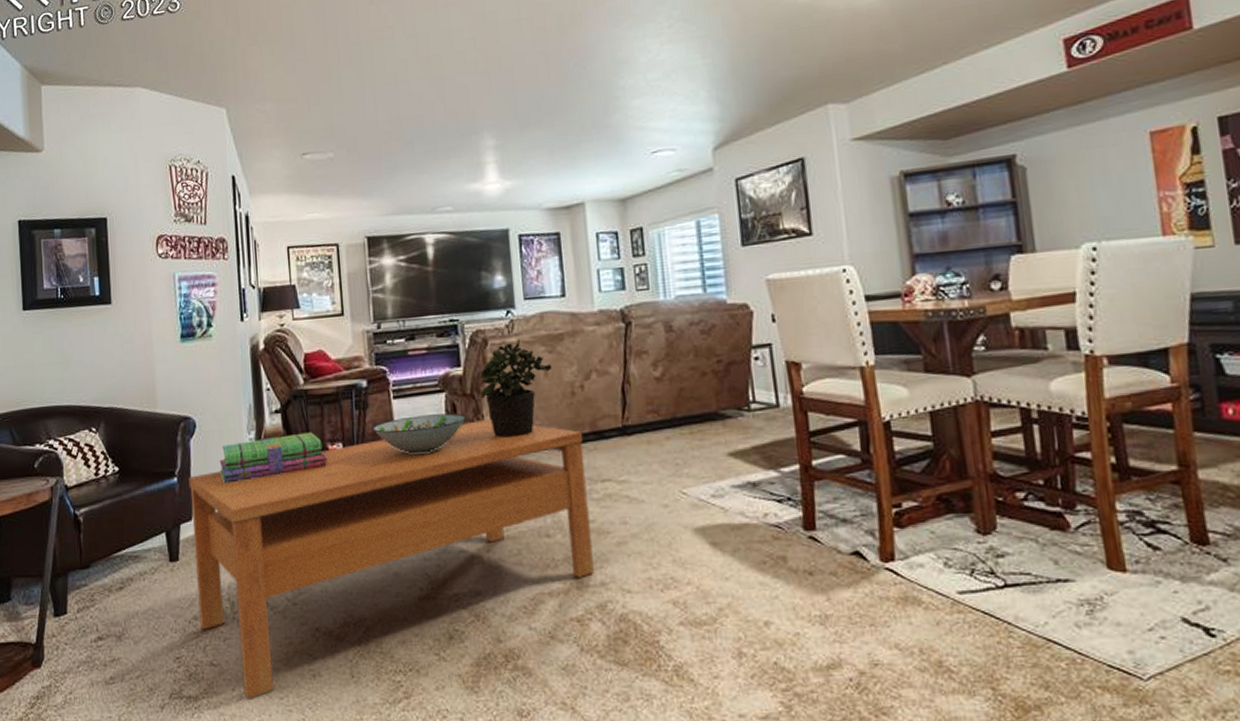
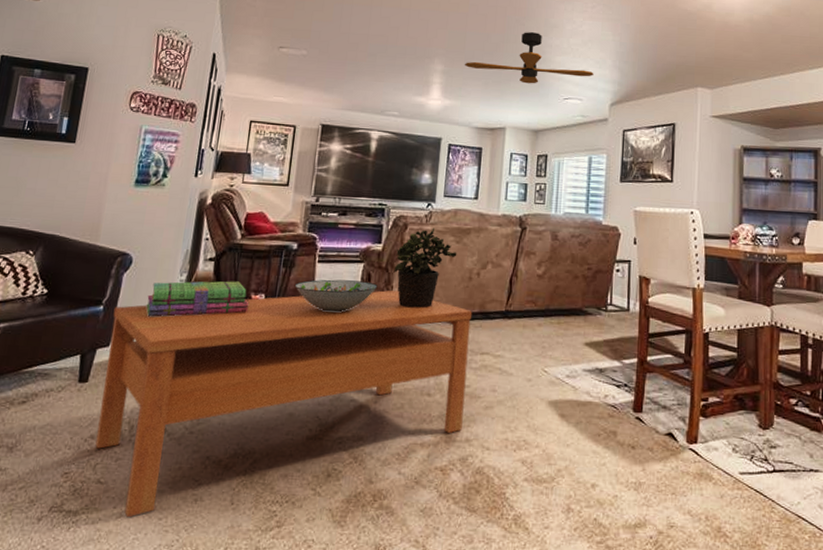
ceiling fan: none [519,74,685,143] -> present [464,32,594,84]

